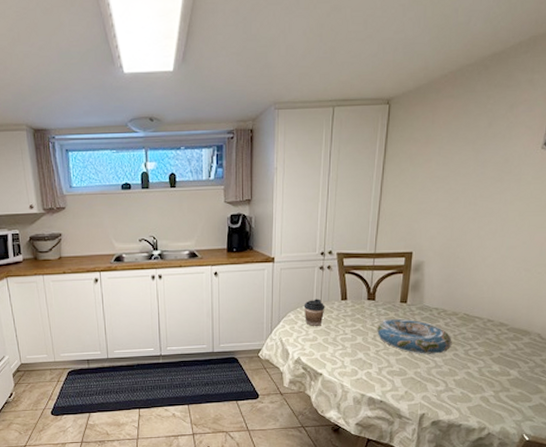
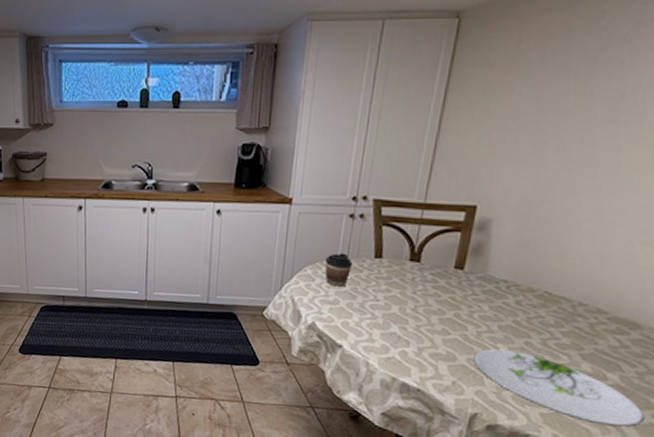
decorative bowl: present [376,318,452,355] -> none [418,287,525,339]
plate: none [419,362,536,410] -> present [473,348,645,427]

